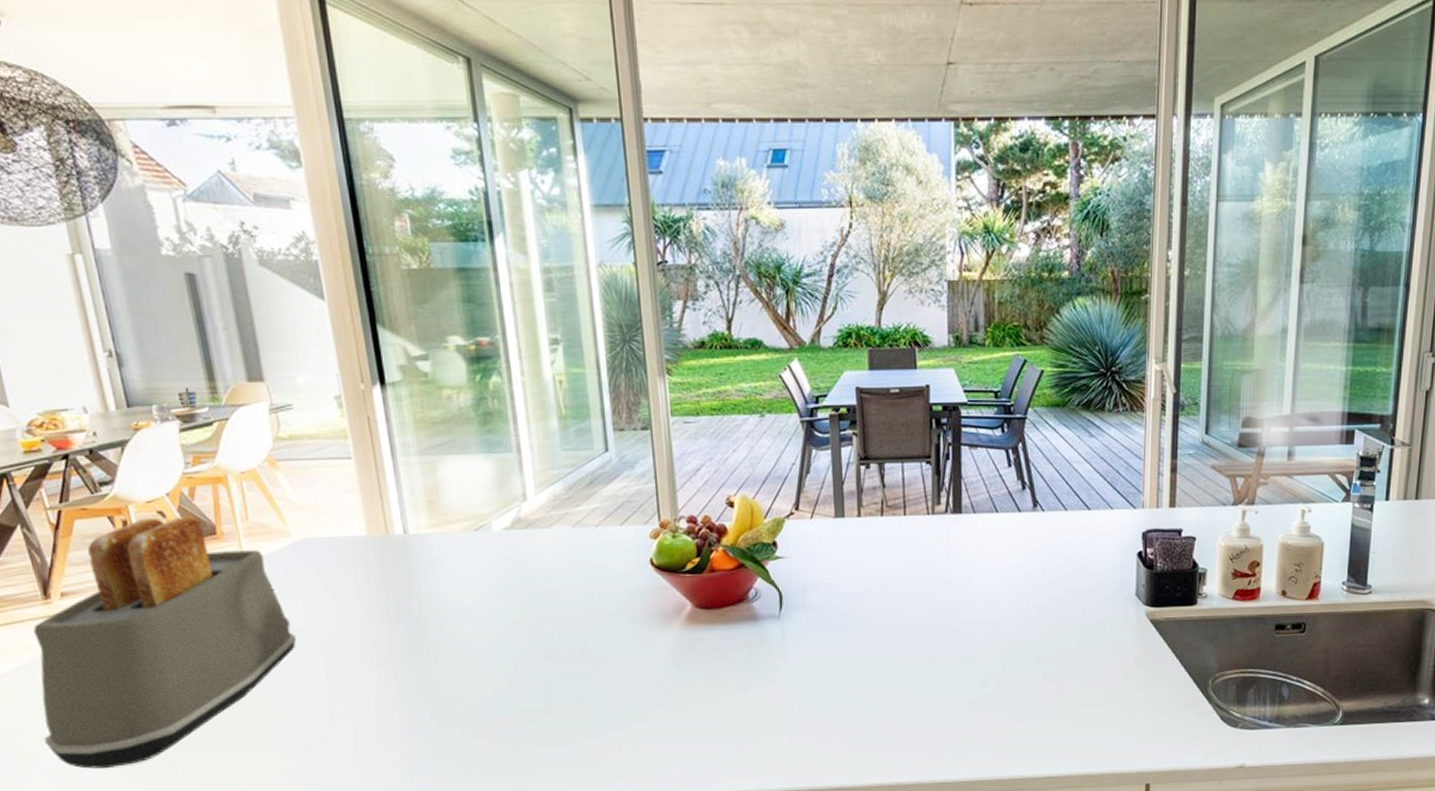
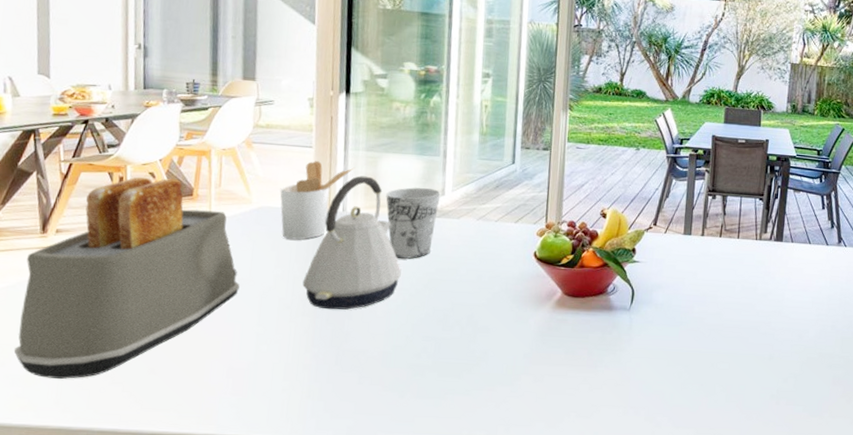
utensil holder: none [322,474,409,575] -> present [280,161,355,240]
kettle: none [371,487,490,655] -> present [302,176,402,310]
cup: none [454,493,522,584] -> present [386,187,441,259]

